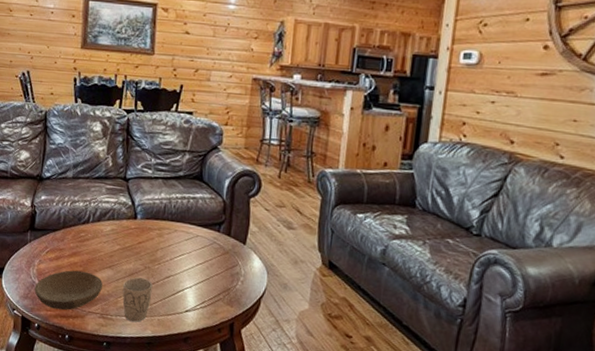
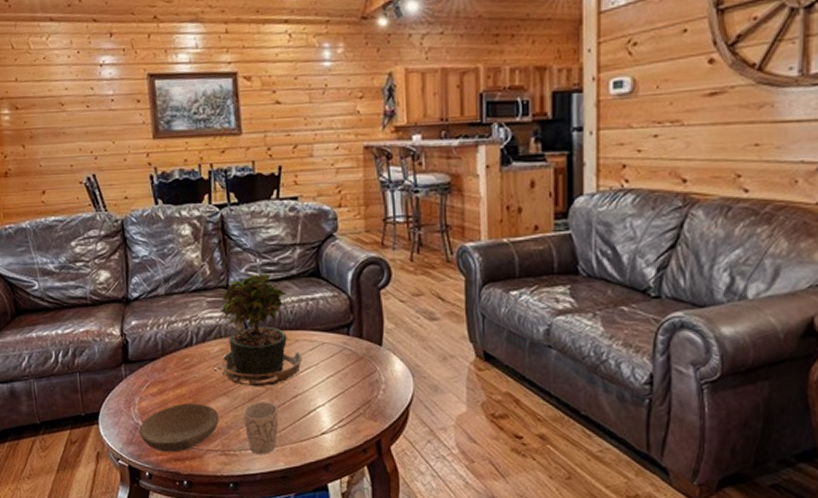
potted plant: none [87,170,178,266] -> present [194,273,302,387]

